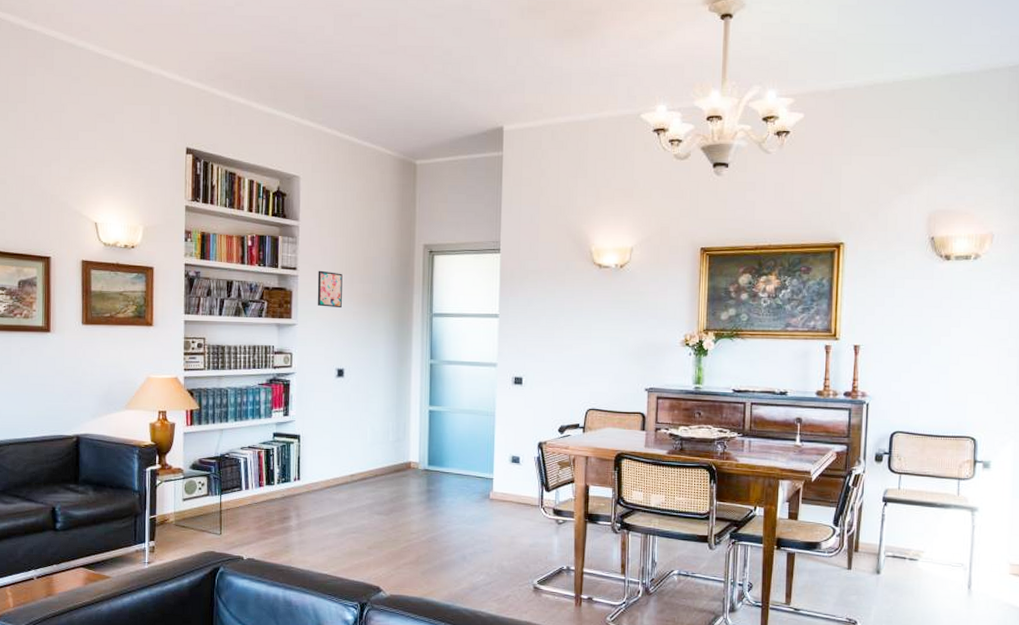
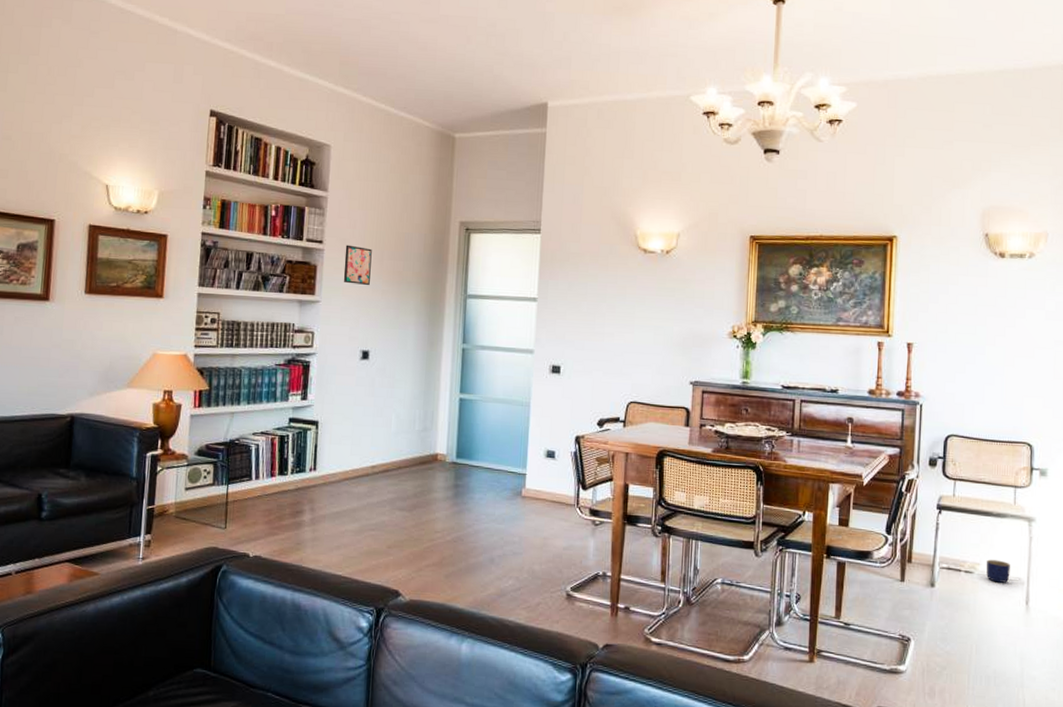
planter: none [929,547,953,569] -> present [986,559,1010,583]

